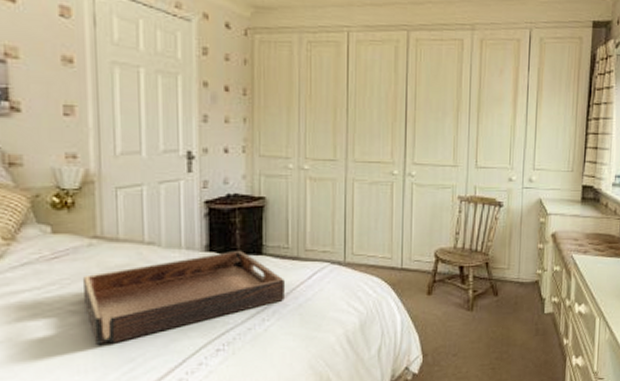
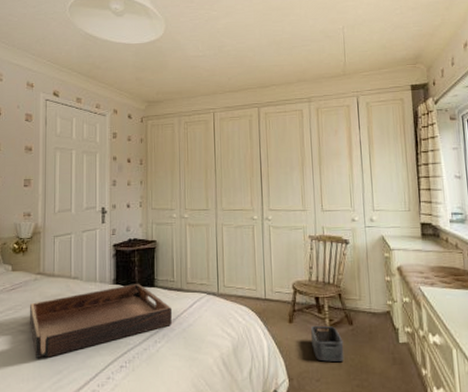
storage bin: none [450,297,486,335] -> present [310,325,345,362]

